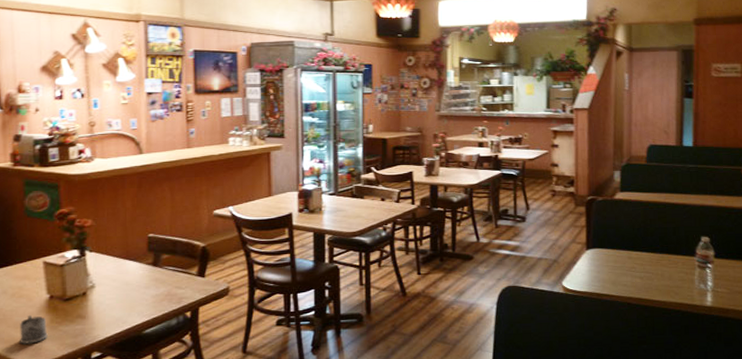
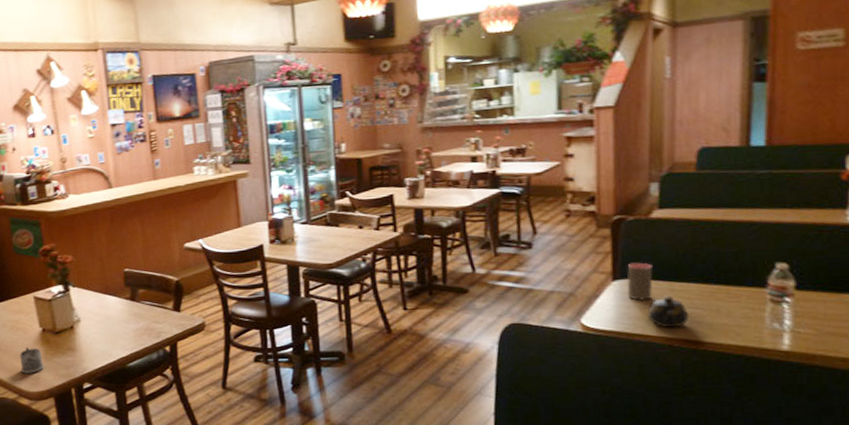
cup: none [597,235,616,266] -> present [626,262,653,301]
teapot: none [612,262,642,289] -> present [647,295,688,328]

